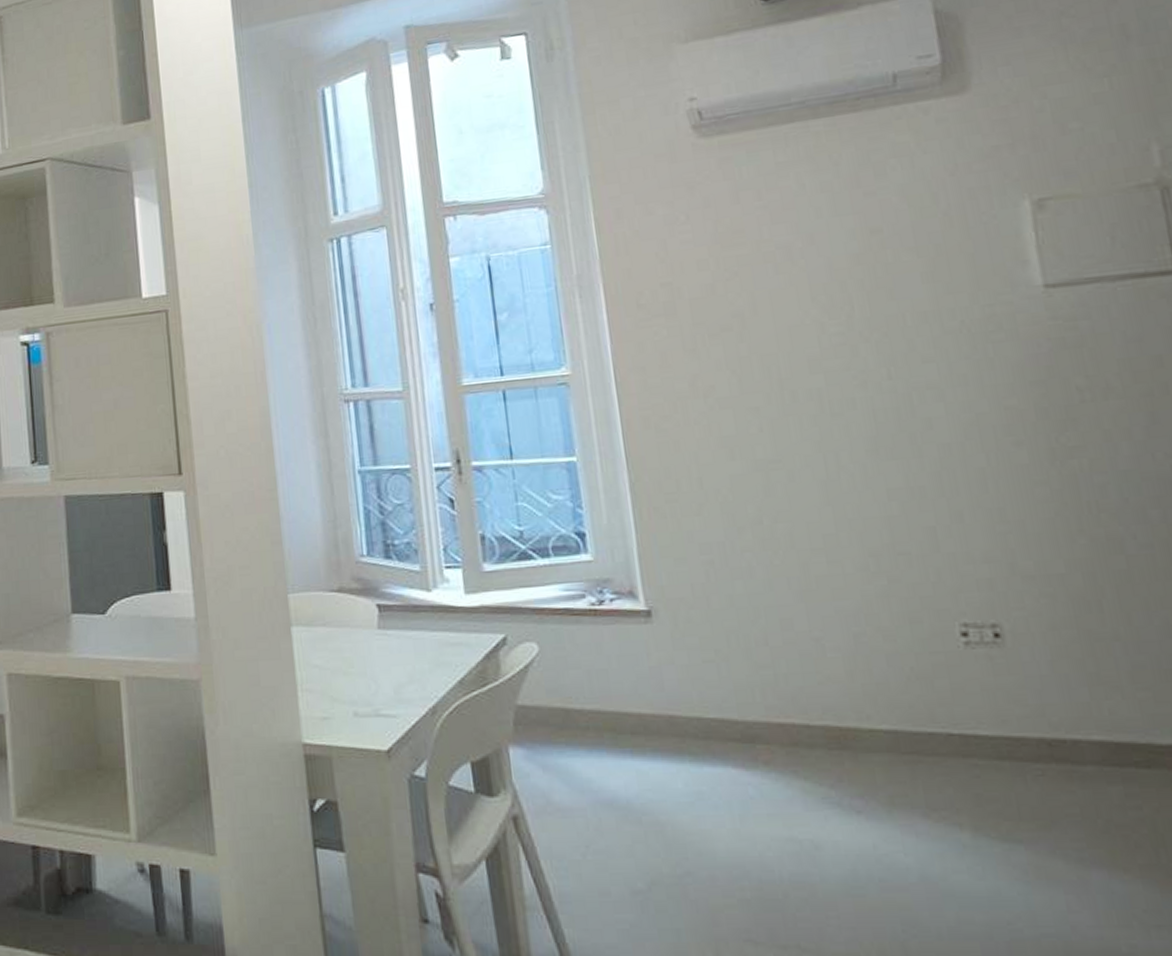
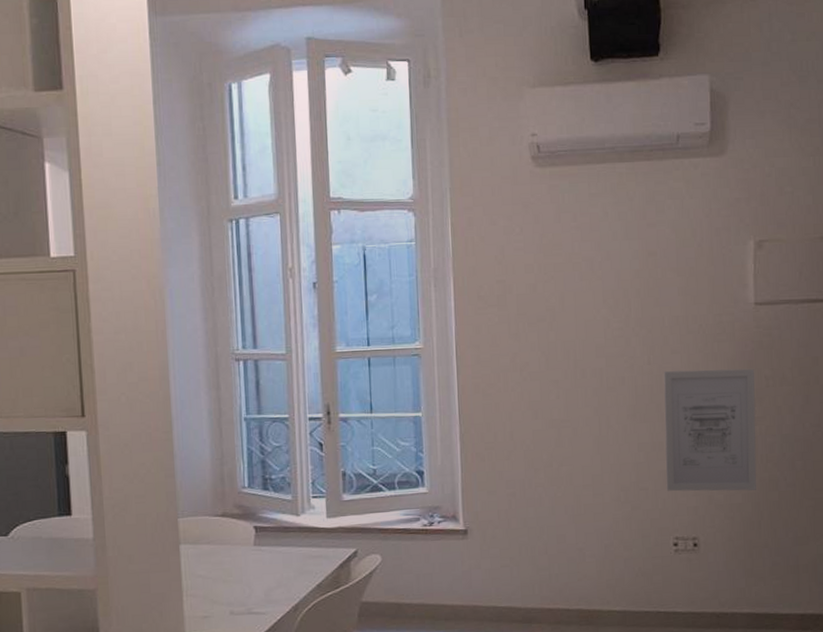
wall art: none [913,376,1087,557] -> present [664,368,757,492]

